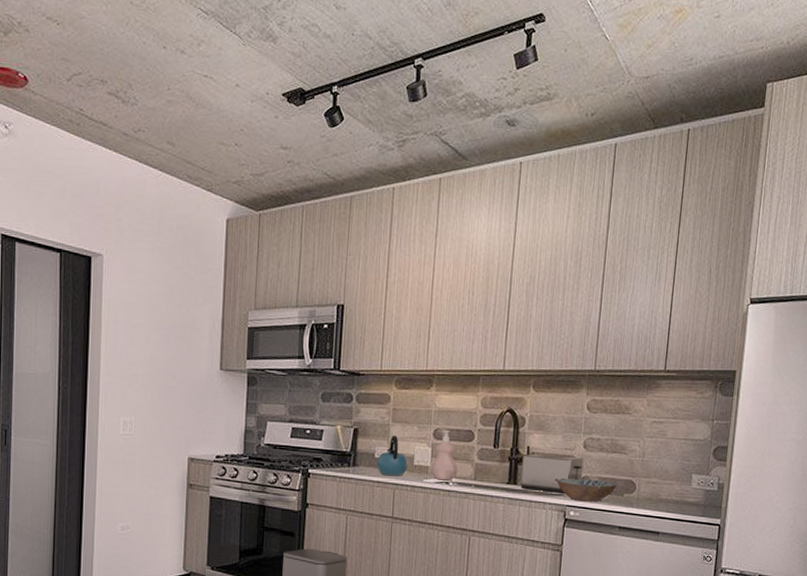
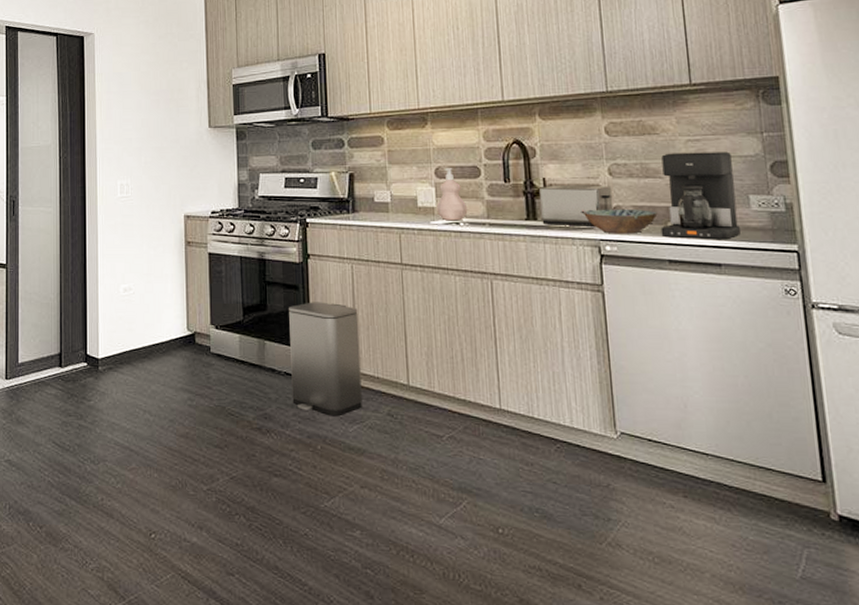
kettle: present [377,435,408,477] -> none [378,177,411,220]
coffee maker: none [617,432,685,512] -> present [661,151,740,240]

